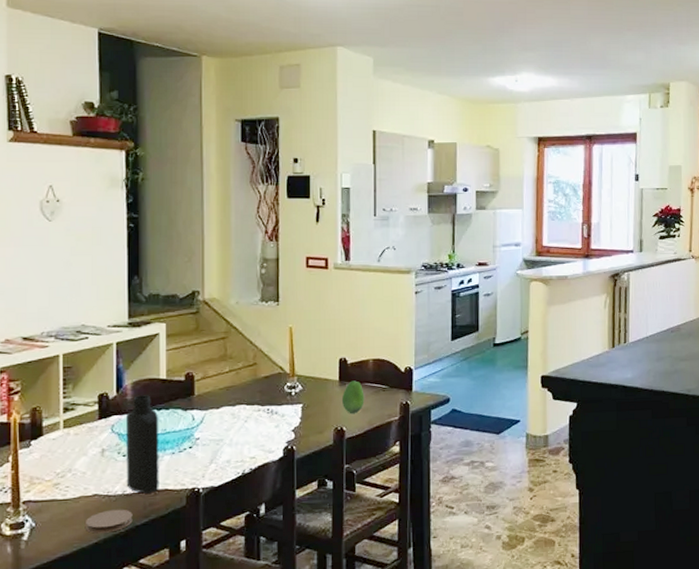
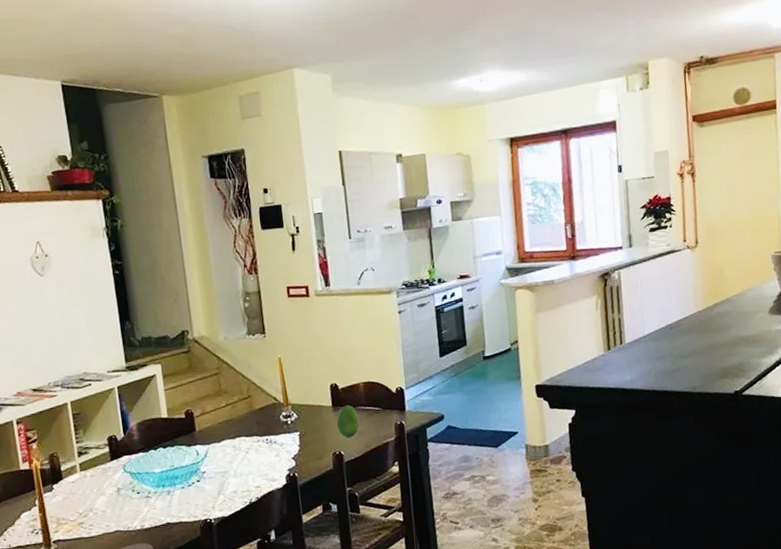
bottle: present [126,395,159,494] -> none [135,434,174,527]

